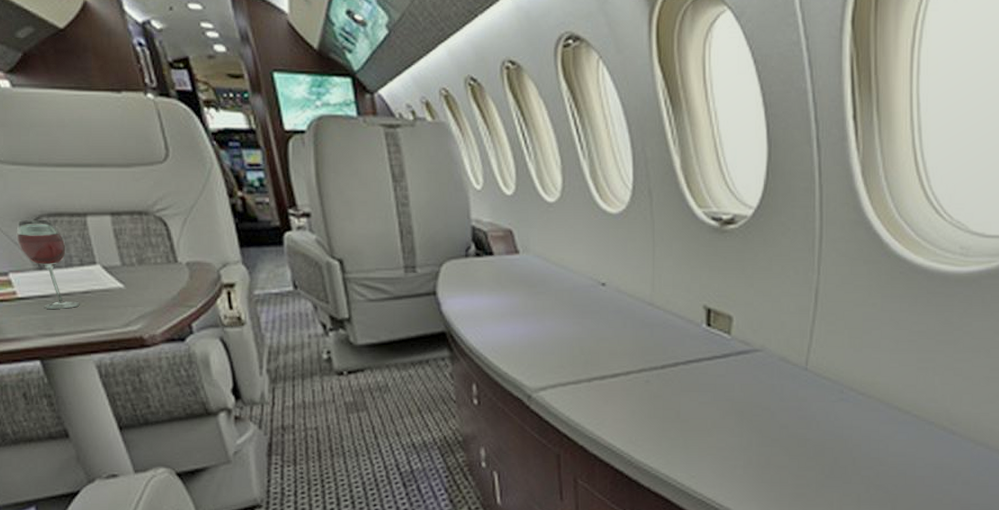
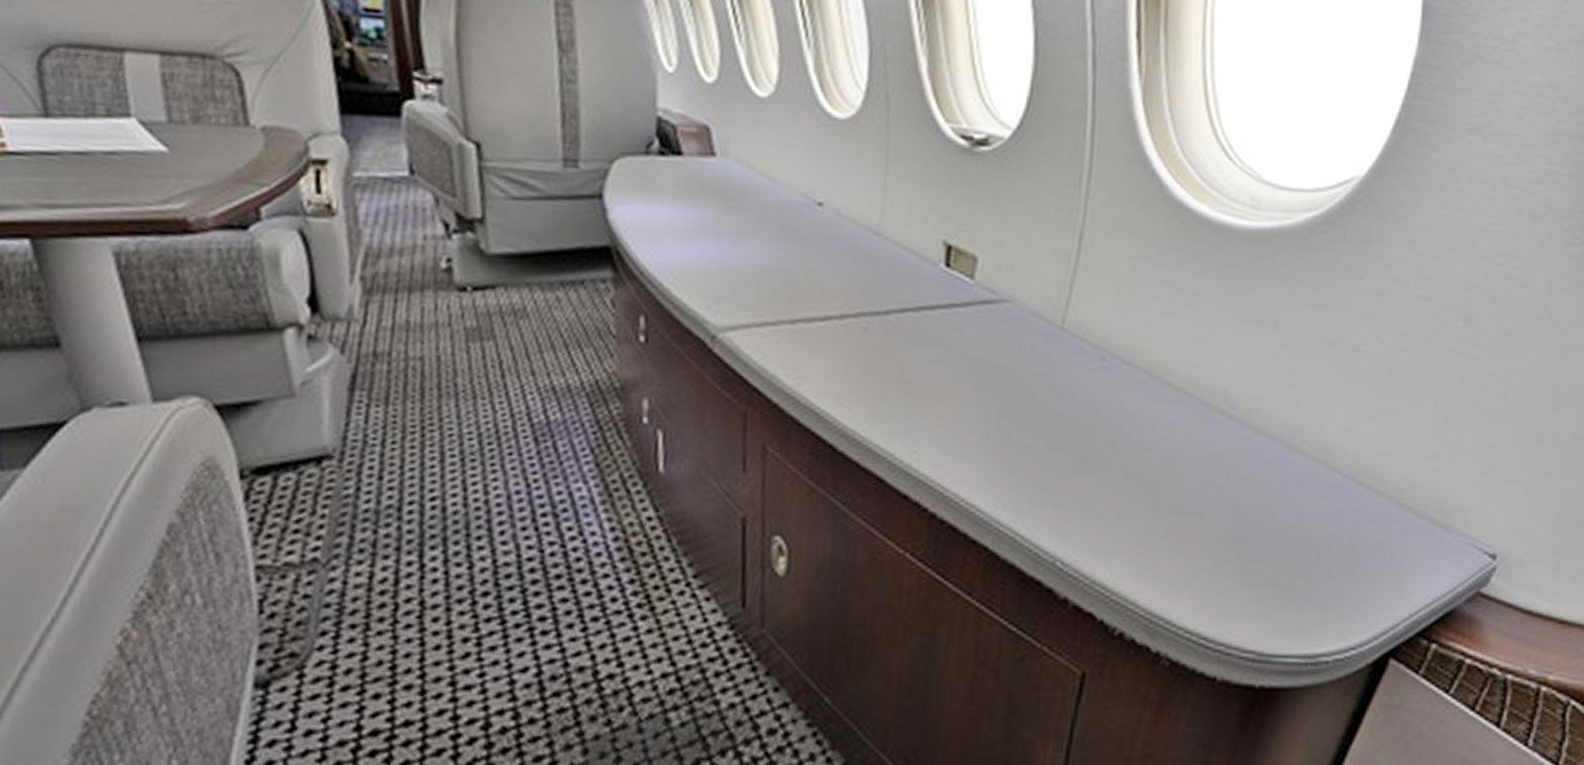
wineglass: present [16,219,81,309] -> none [15,48,102,173]

